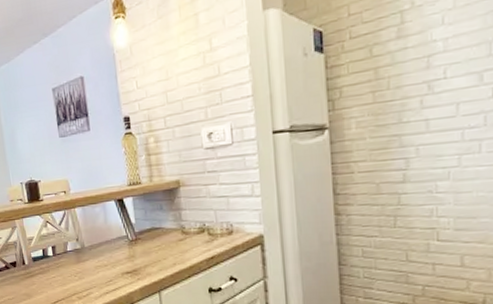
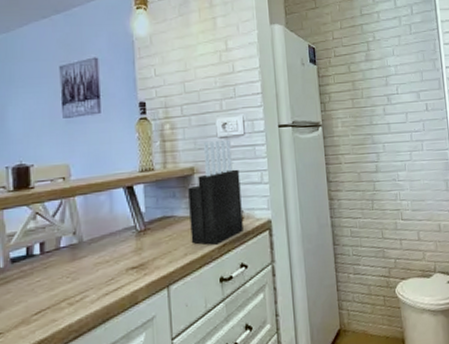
knife block: none [174,151,232,257] -> present [188,140,243,245]

